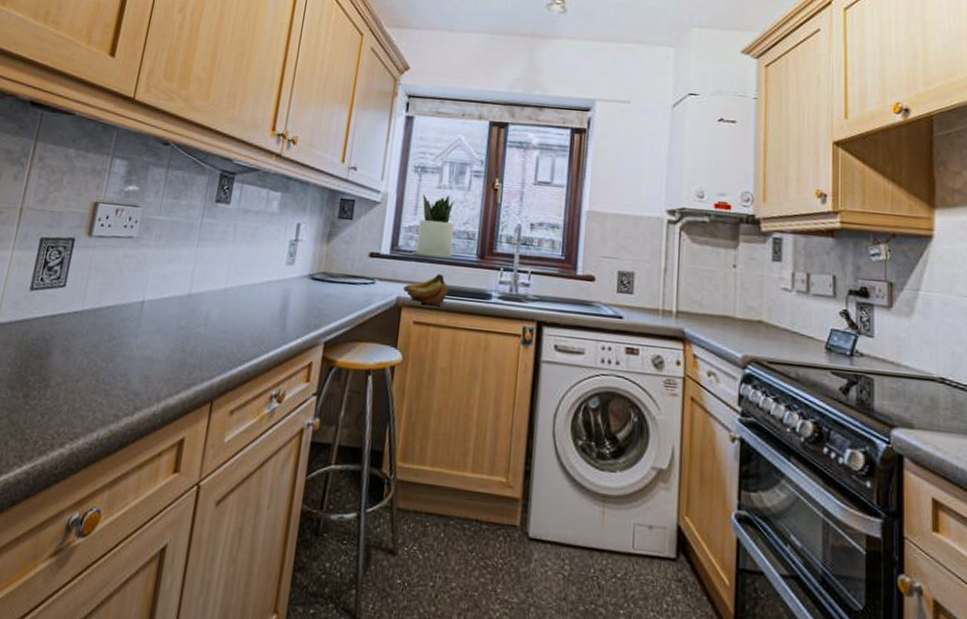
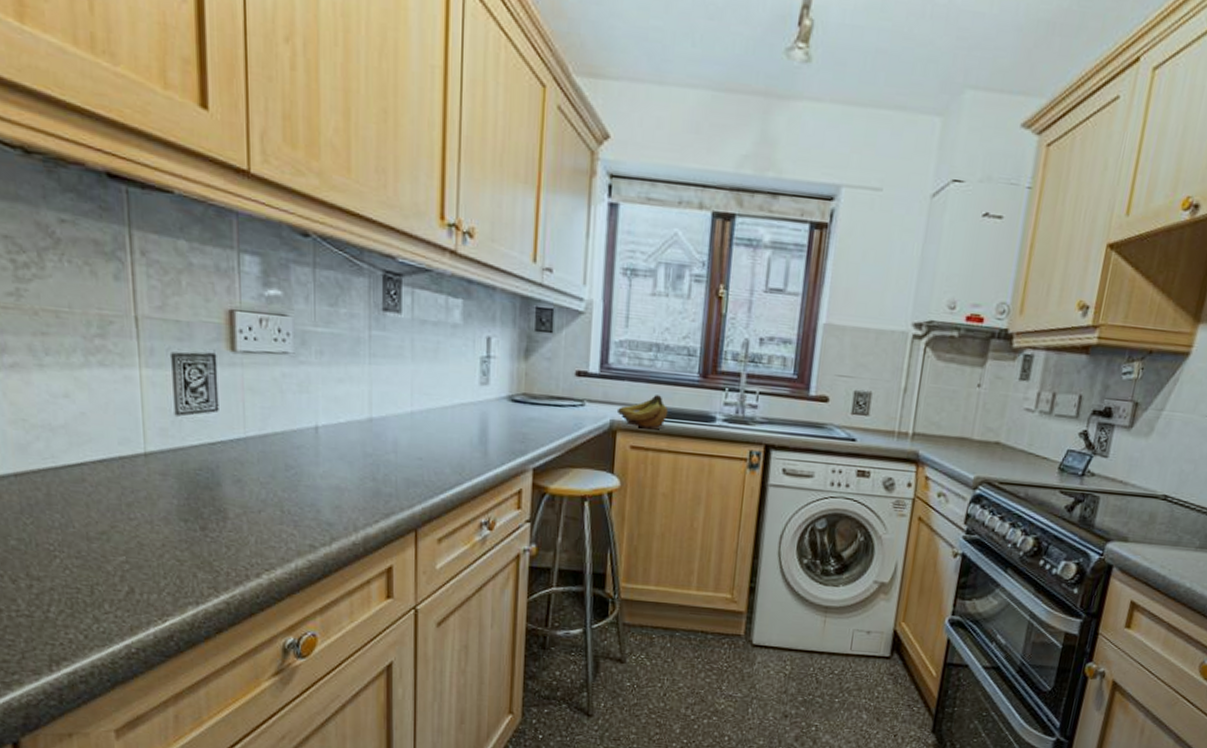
planter: present [412,194,455,261] -> none [625,303,675,380]

